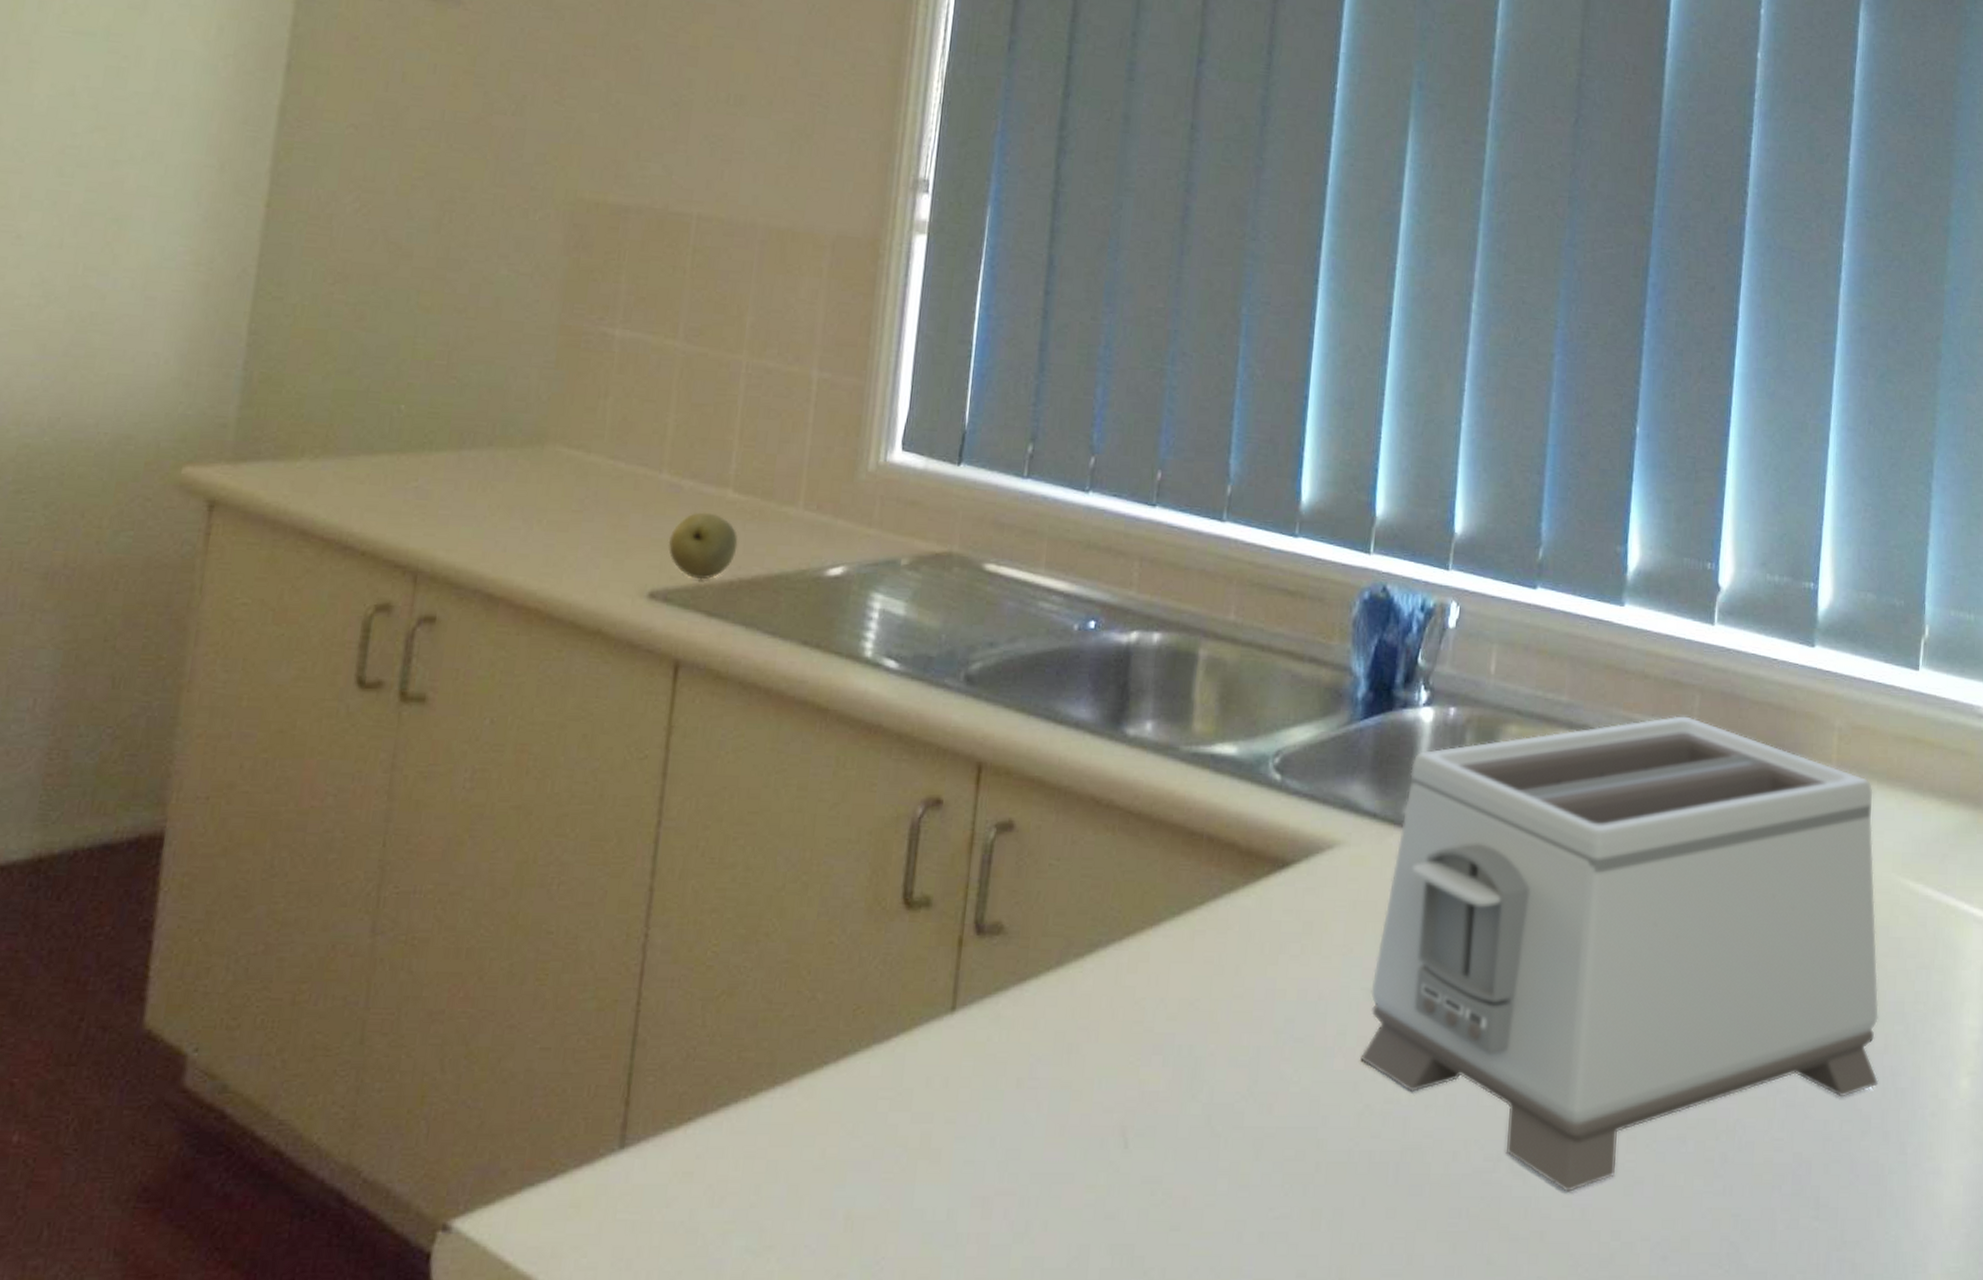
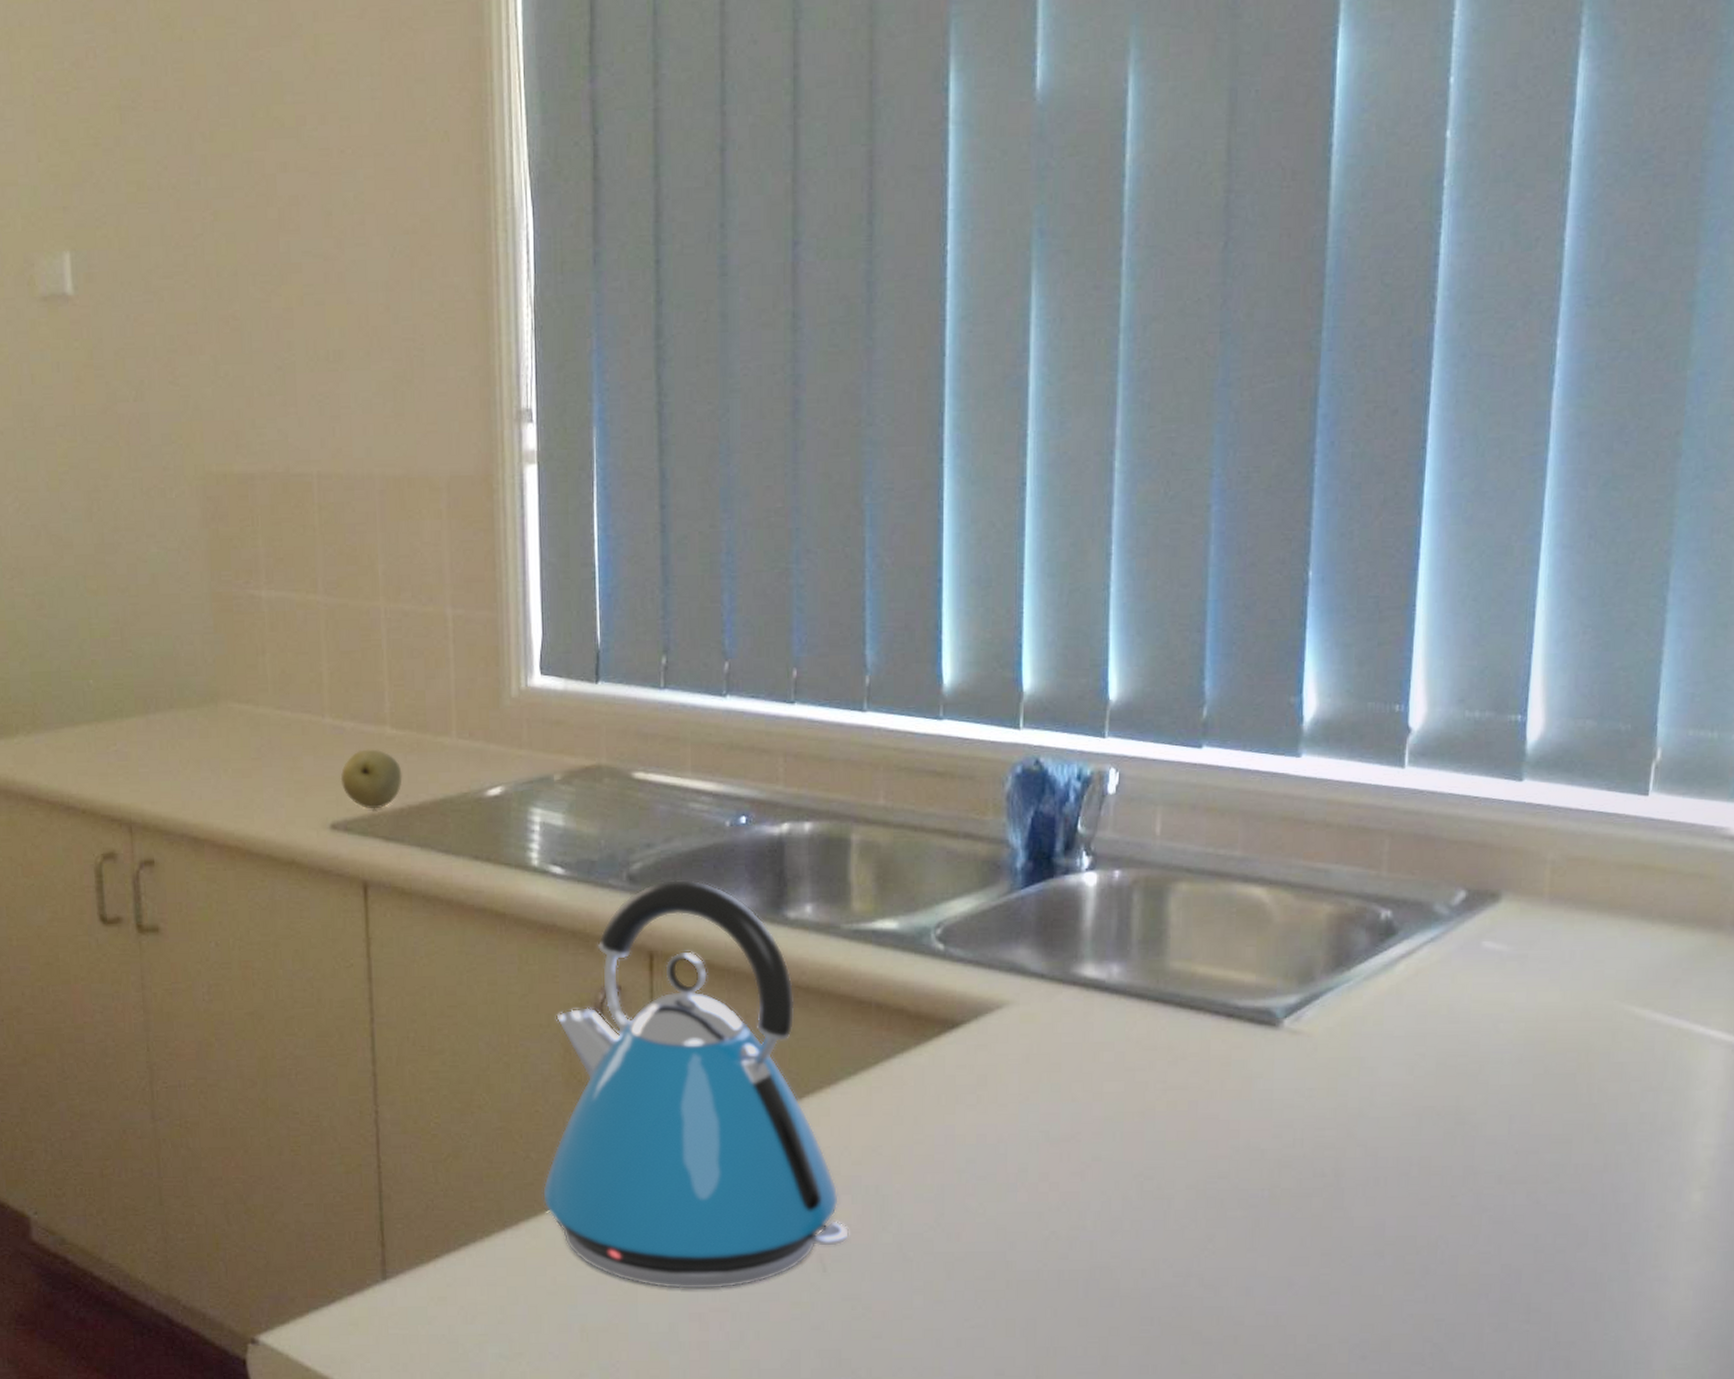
kettle: none [823,683,1157,1168] -> present [542,879,850,1290]
toaster: present [1360,715,1879,1192] -> none [1043,861,1598,1302]

